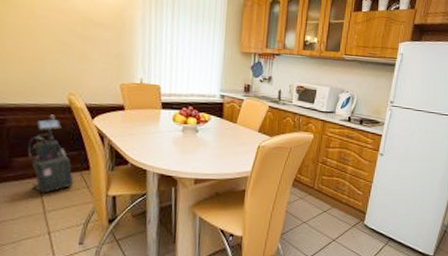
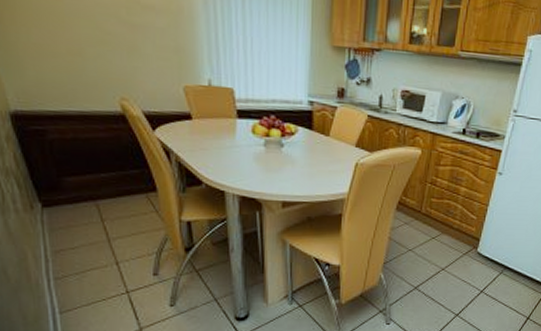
vacuum cleaner: present [27,114,74,194] -> none [78,124,139,219]

